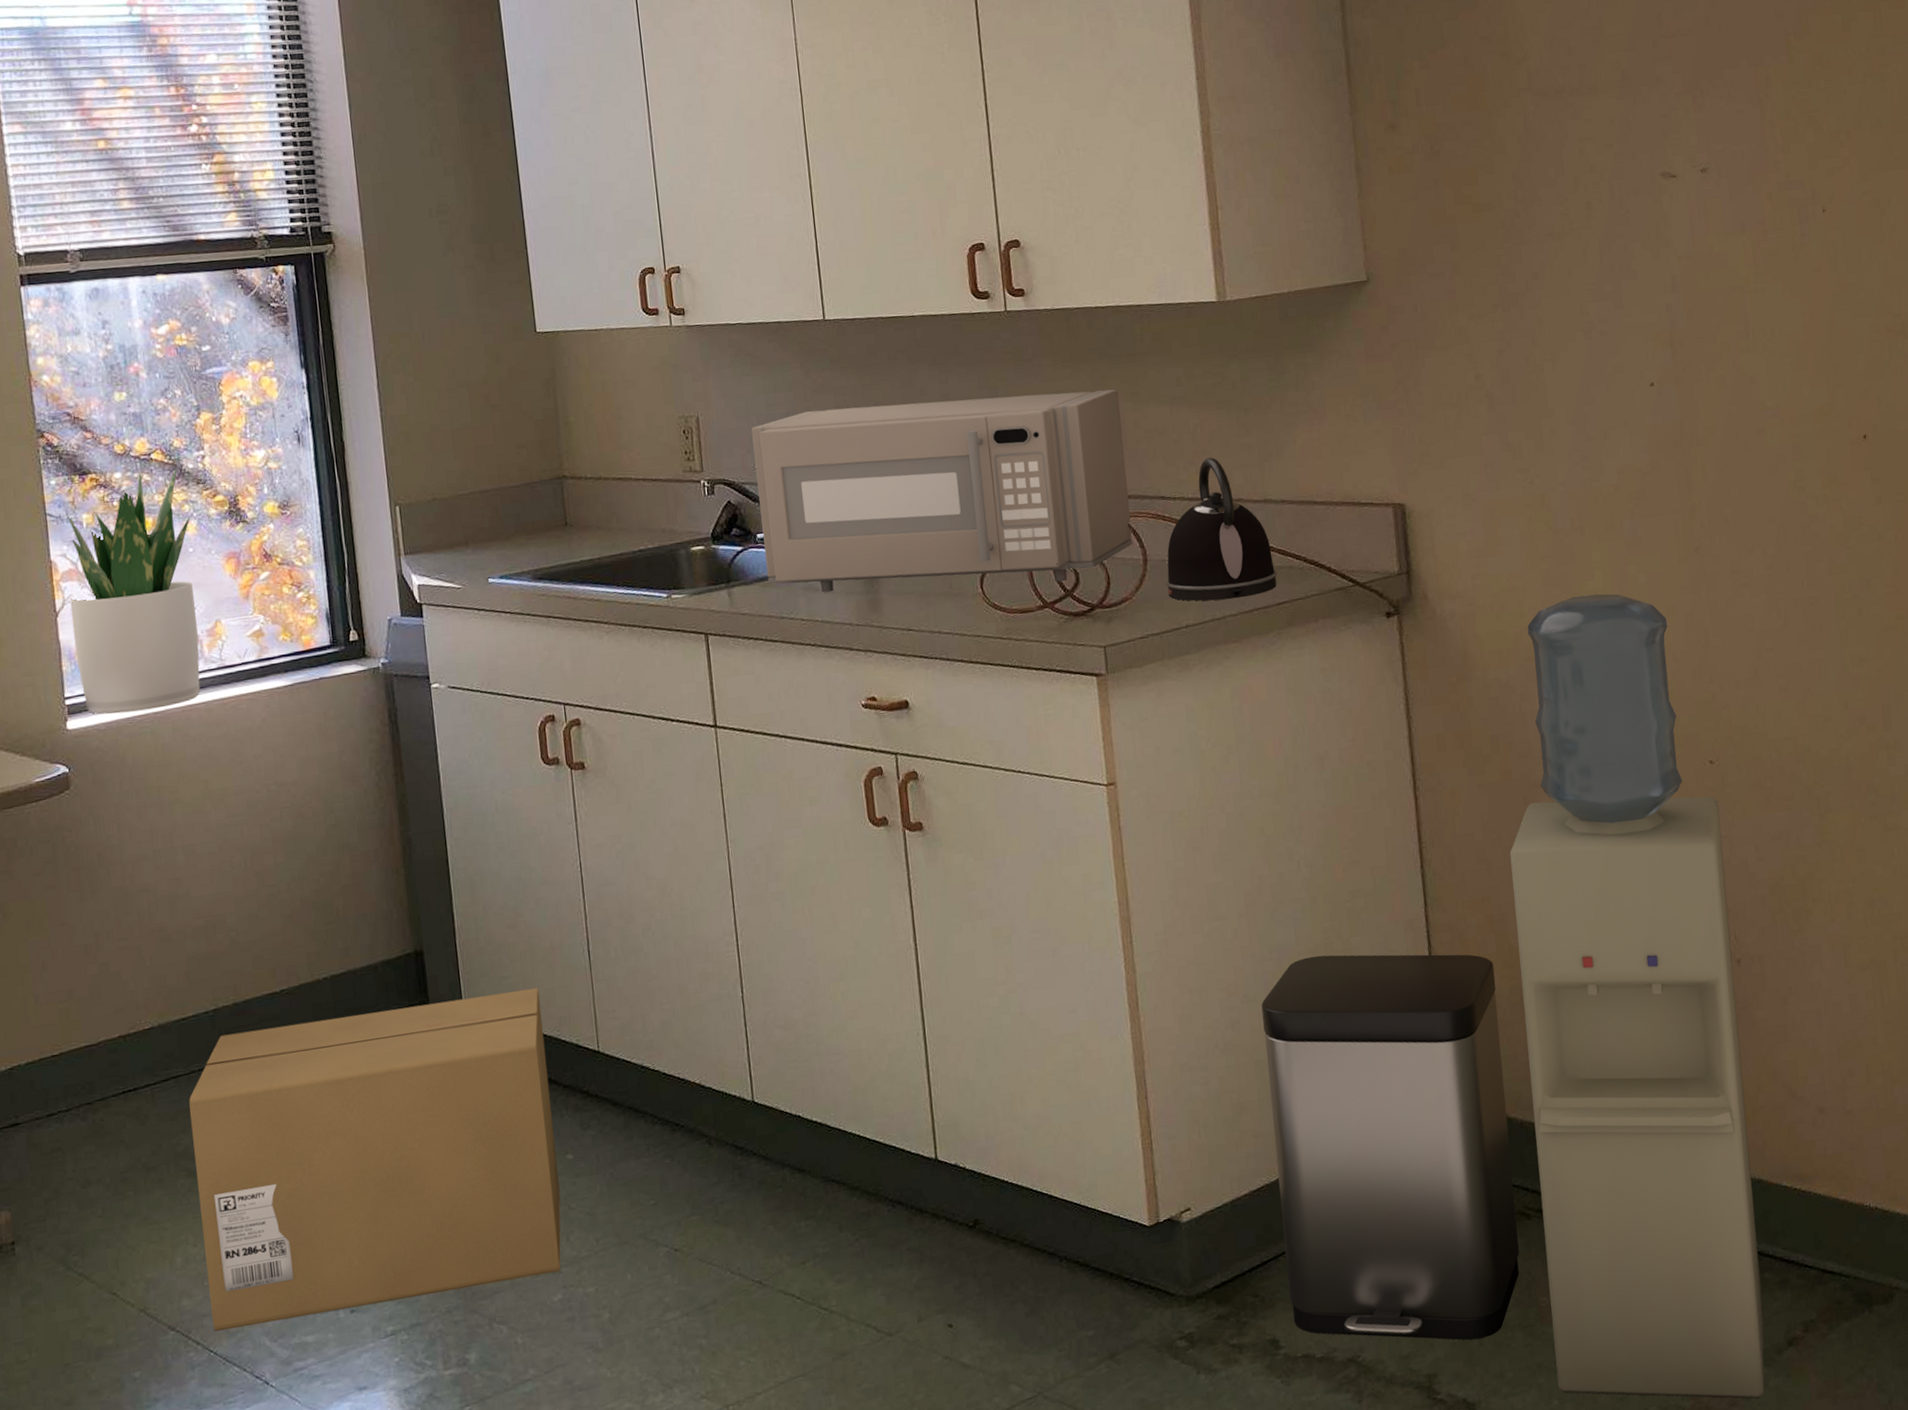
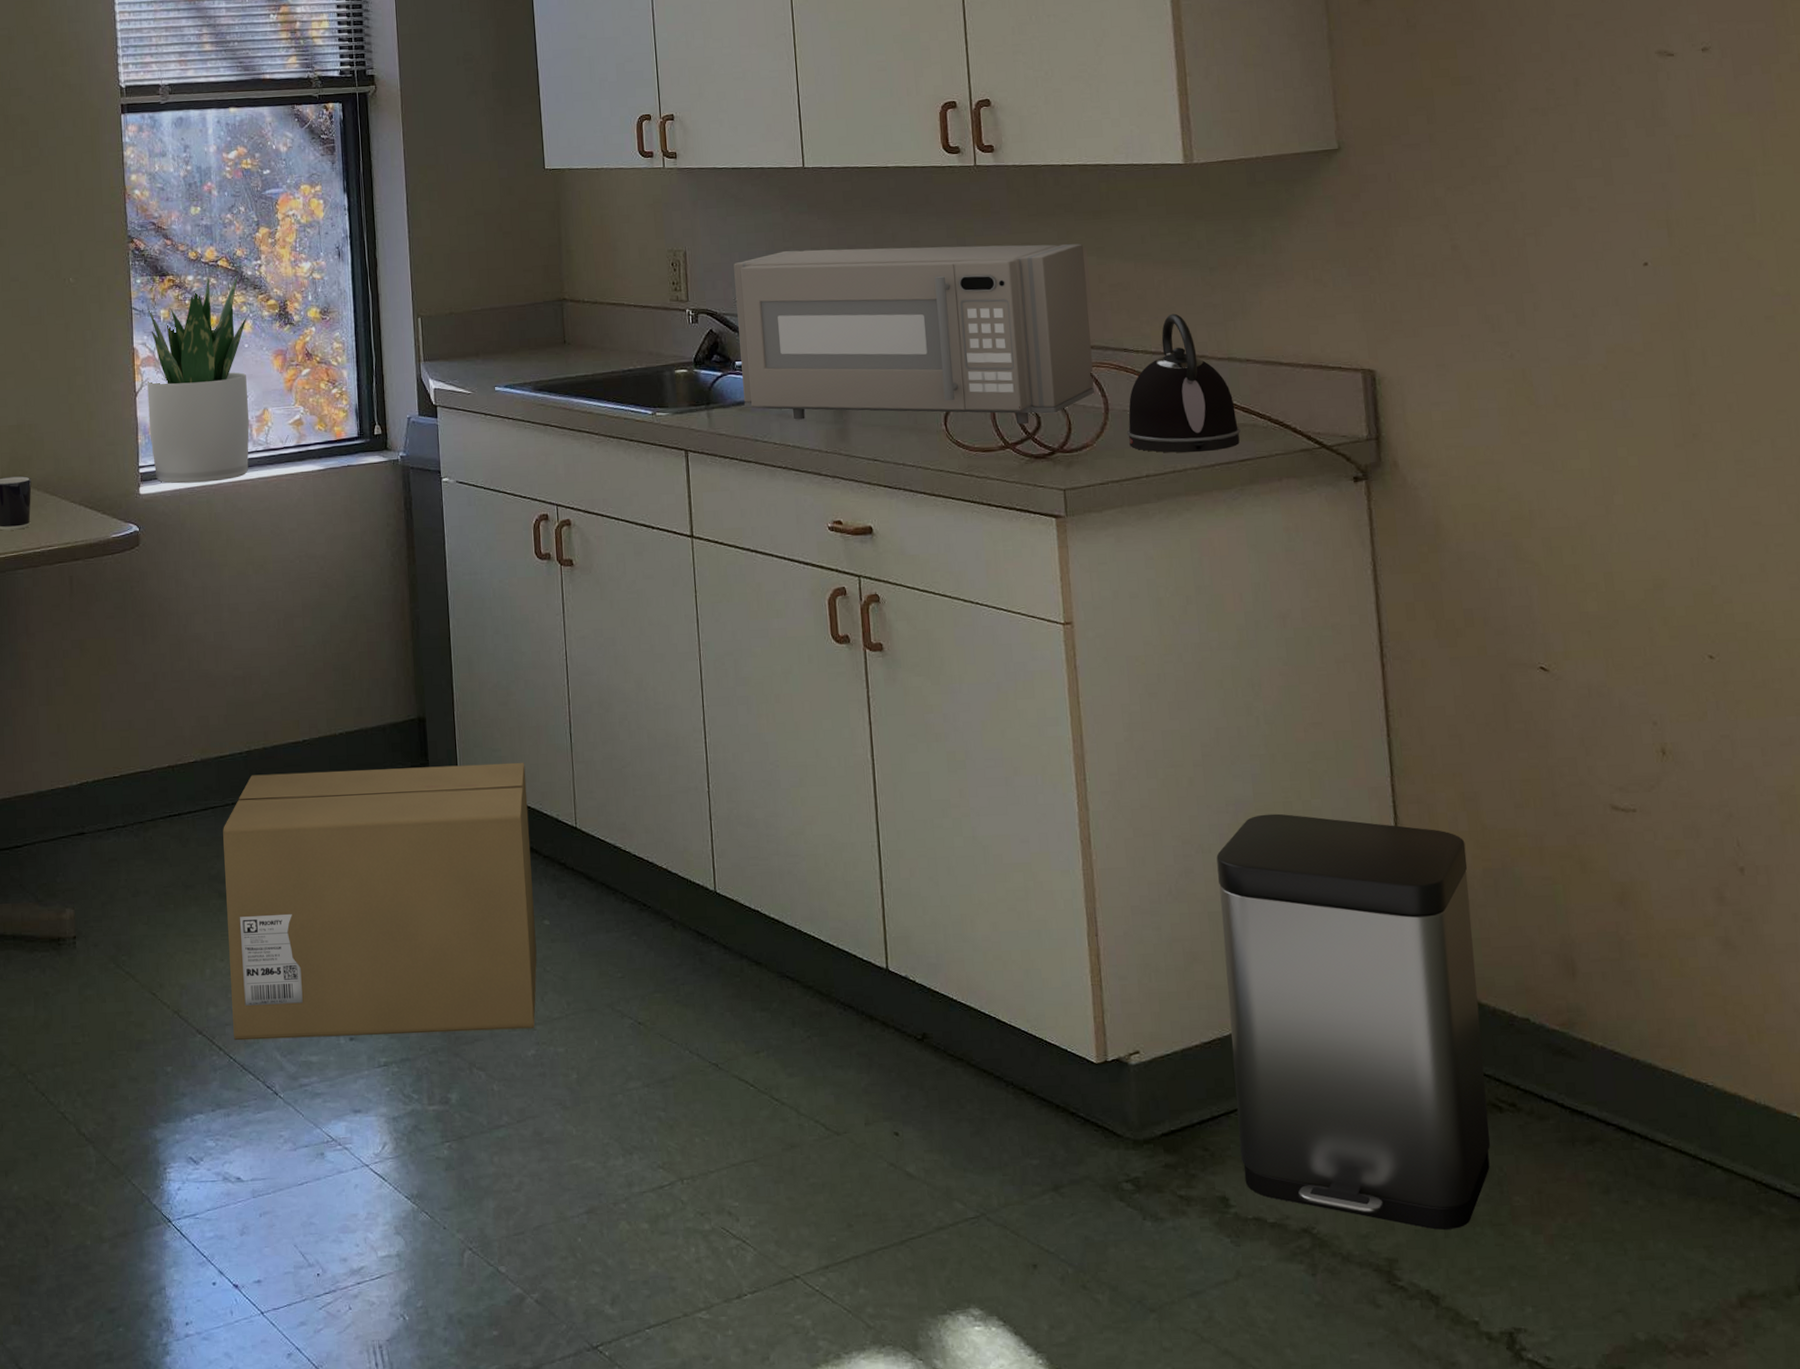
water cooler: present [1510,593,1764,1399] -> none [1484,473,1770,1343]

